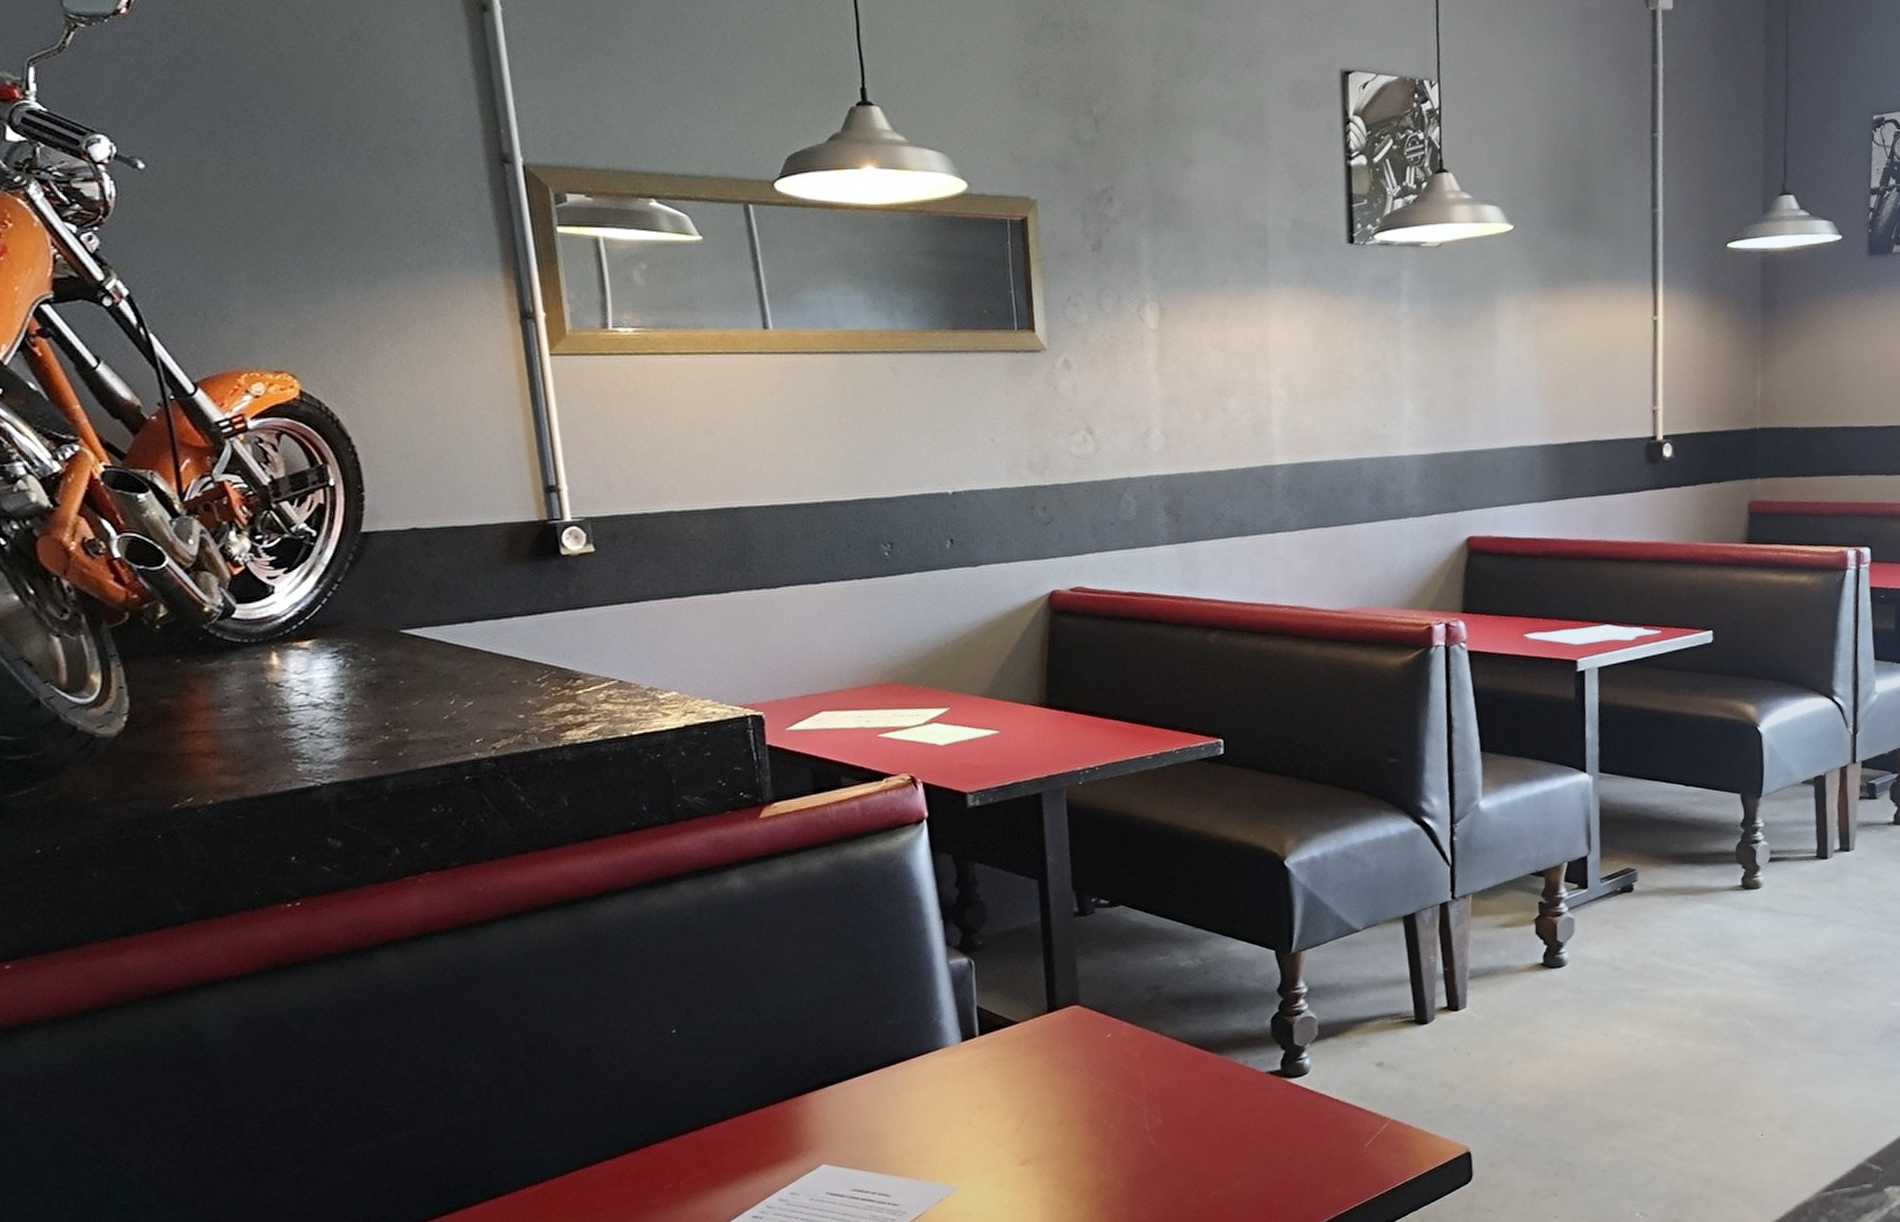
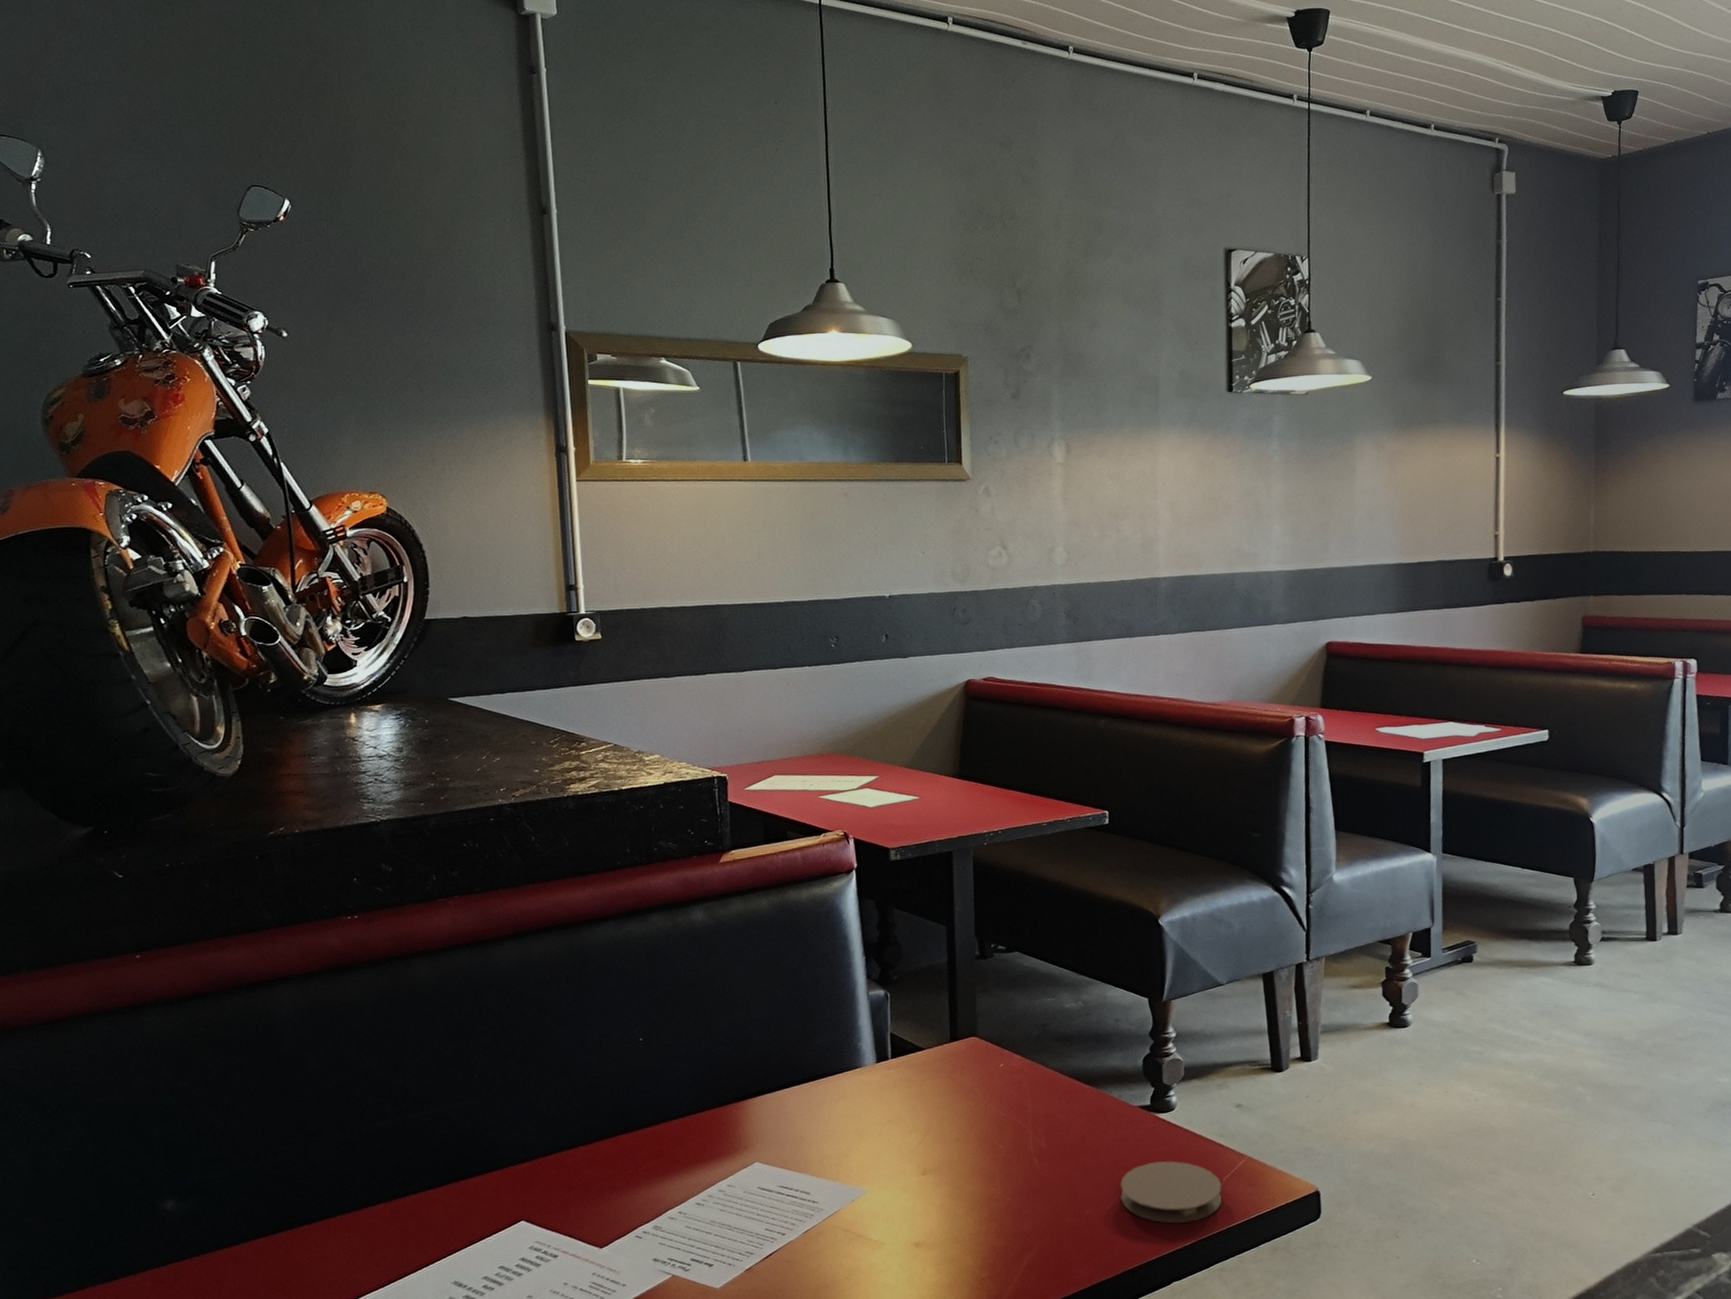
coaster: none [1249,1129,1364,1199] -> present [1120,1160,1222,1224]

